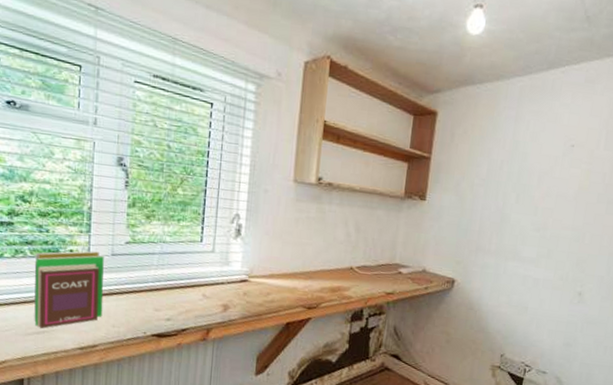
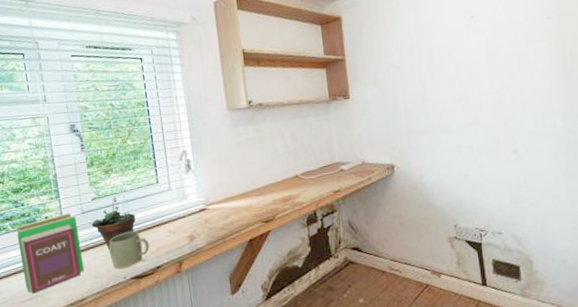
succulent plant: none [120,245,170,302] -> present [91,197,136,251]
mug: none [133,285,178,324] -> present [108,230,150,270]

